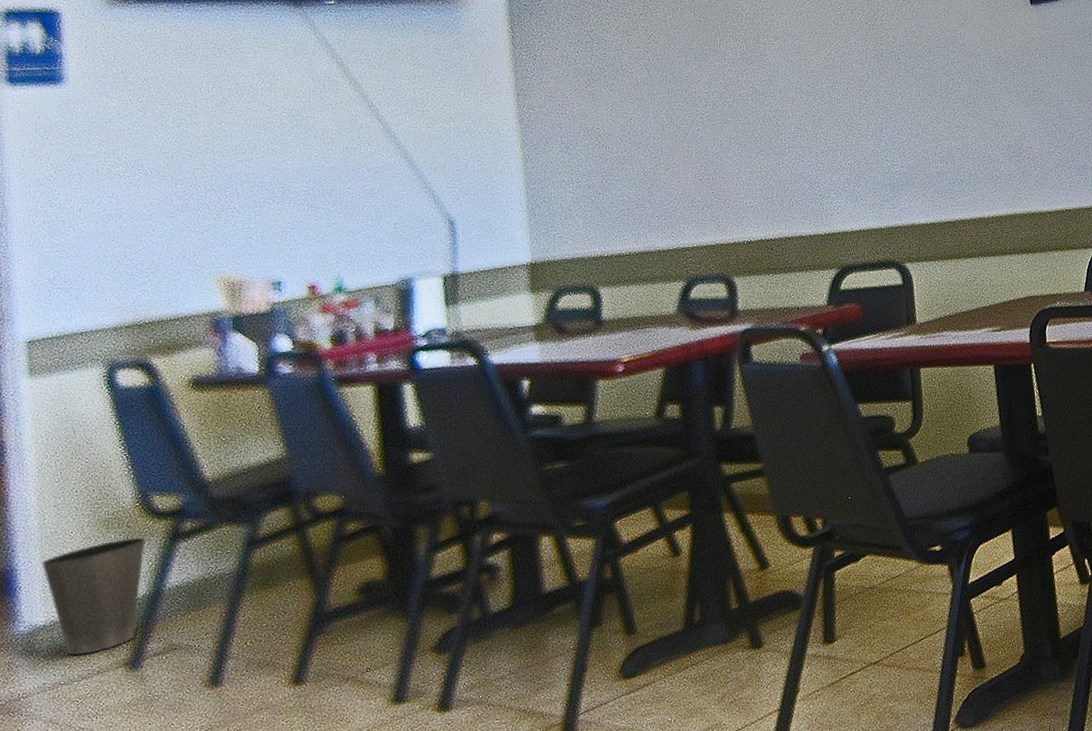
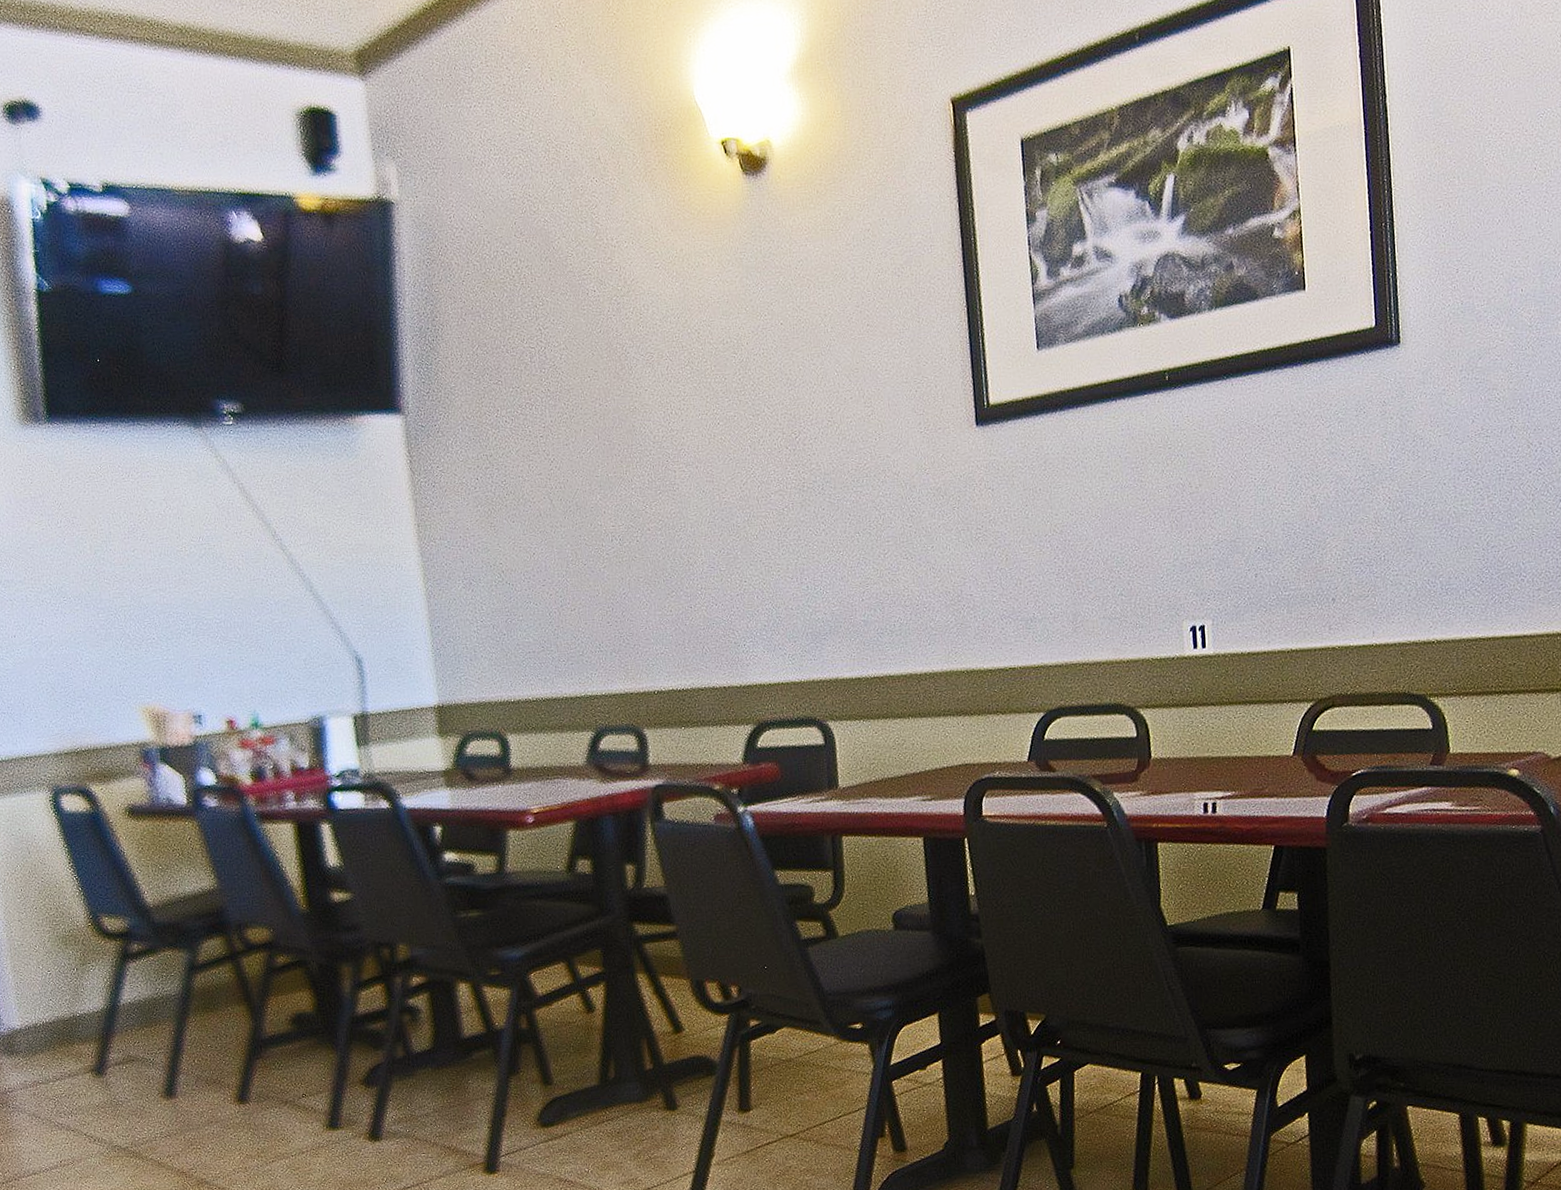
waste basket: present [42,537,146,656] -> none [13,955,100,1059]

